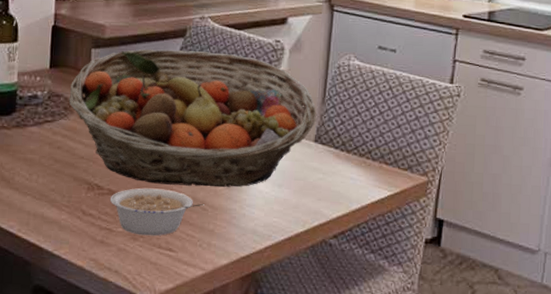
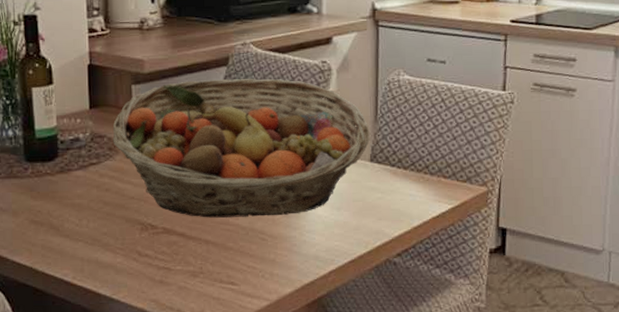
legume: present [109,188,203,236] -> none [165,222,262,272]

